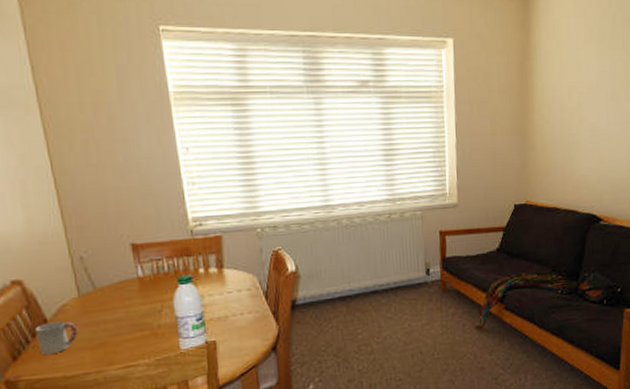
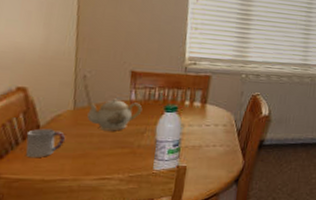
teapot: none [92,277,154,315] -> present [87,98,143,131]

